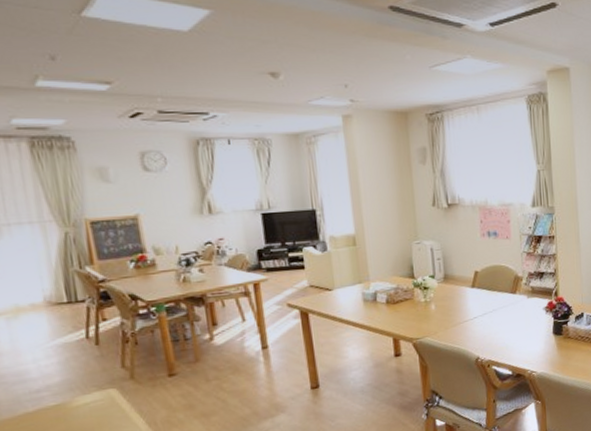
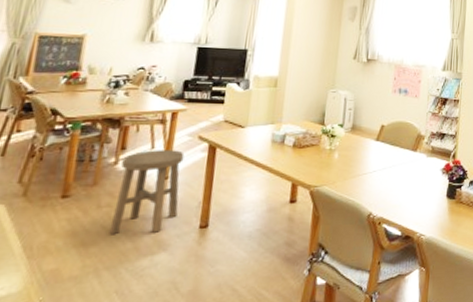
stool: none [217,320,286,405] -> present [109,150,185,235]

